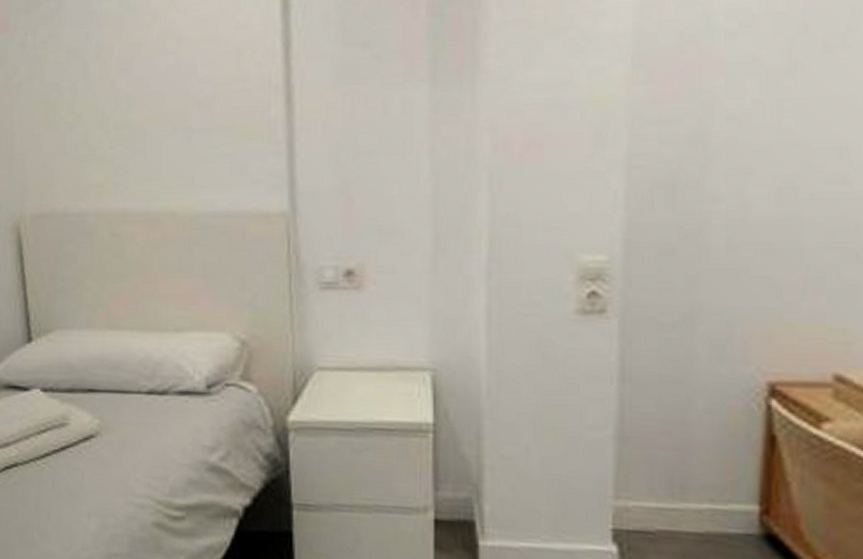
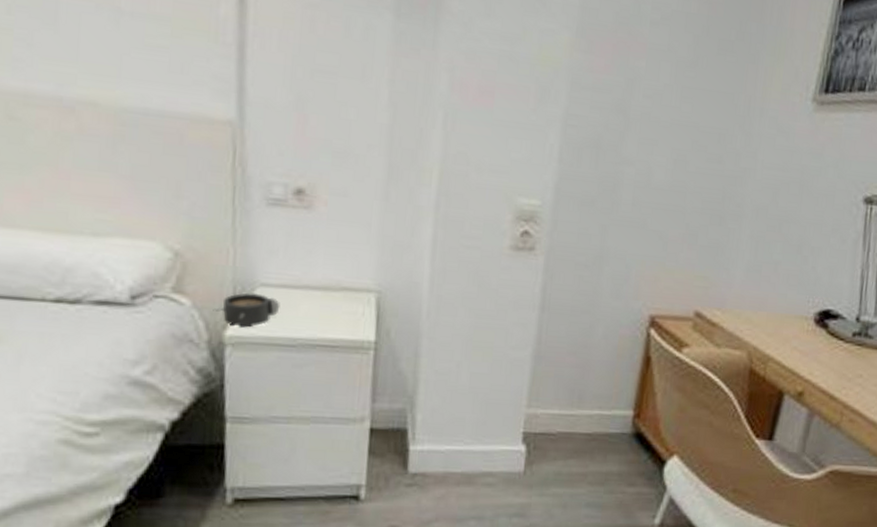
alarm clock: none [276,377,337,411] -> present [213,293,280,327]

